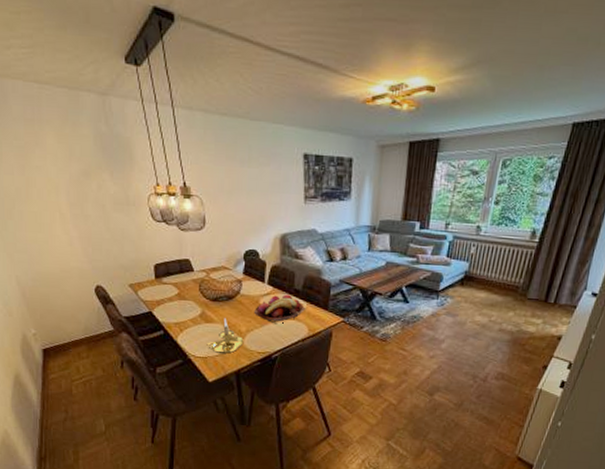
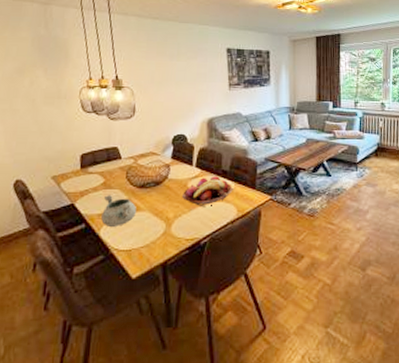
decorative bowl: none [178,306,210,336] -> present [101,195,136,228]
candle holder: present [205,318,244,354] -> none [130,205,171,245]

